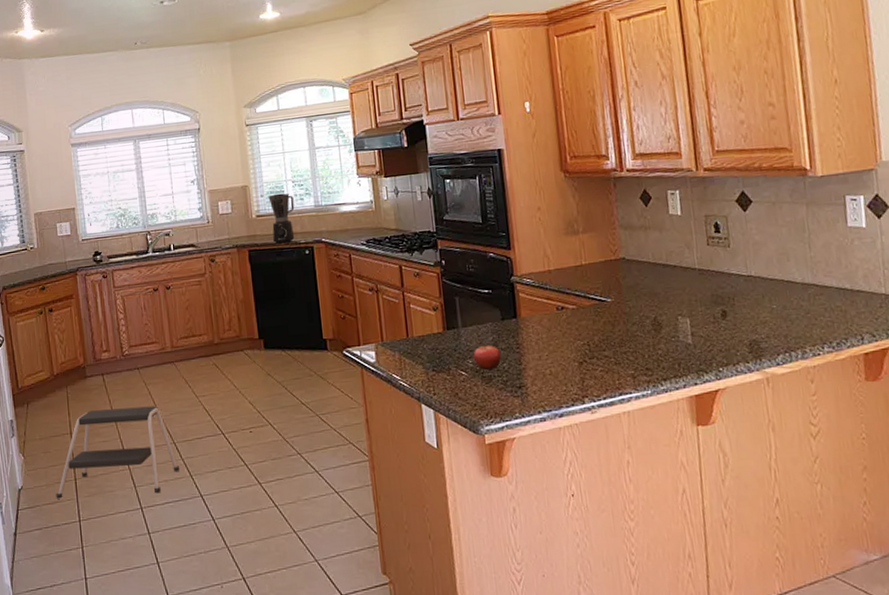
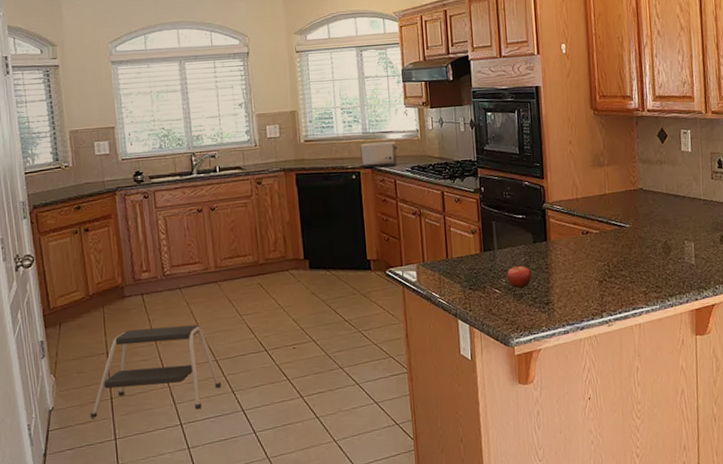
blender: present [268,193,295,244] -> none [317,119,343,168]
toaster: none [312,213,352,244] -> present [360,141,398,169]

